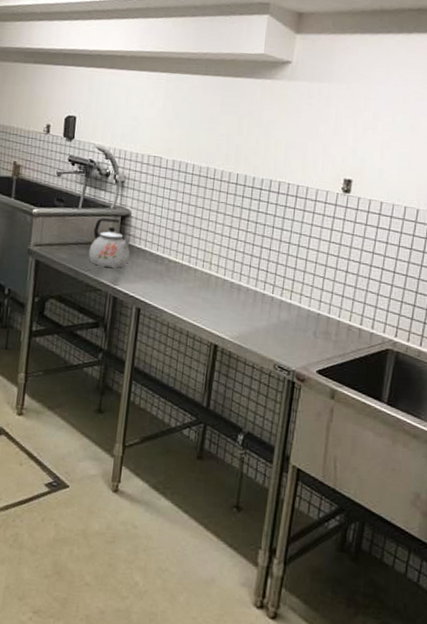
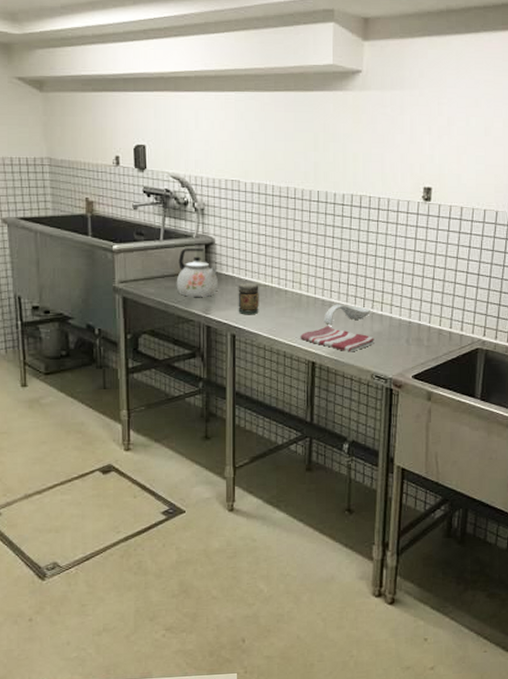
jar: none [146,257,169,291] -> present [238,283,259,315]
dish towel: none [205,309,281,339] -> present [300,326,374,352]
spoon rest: none [230,288,279,308] -> present [323,304,371,325]

